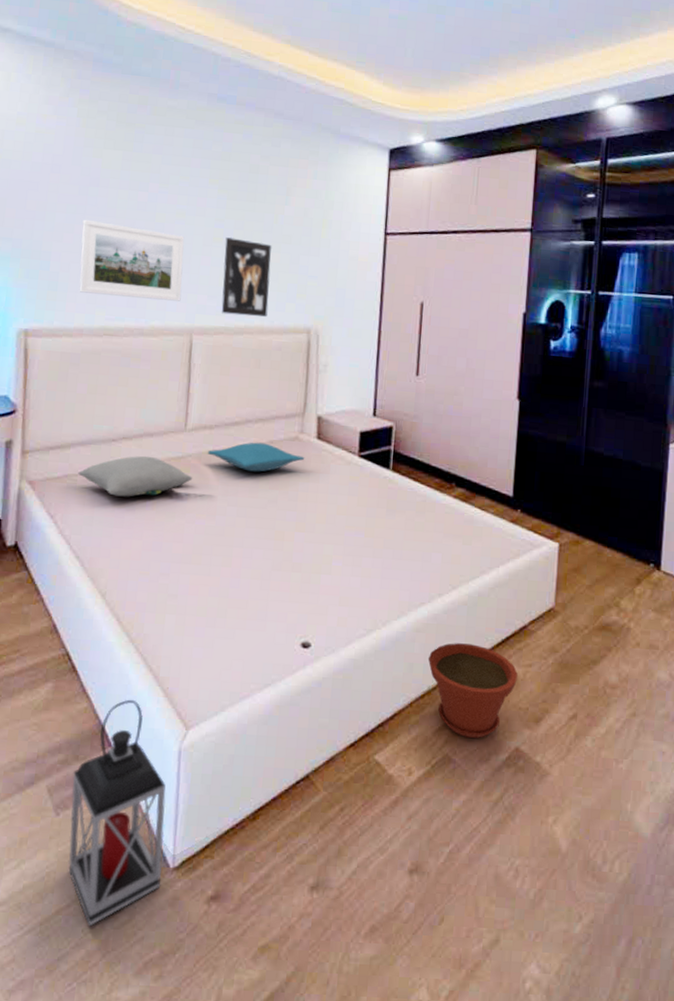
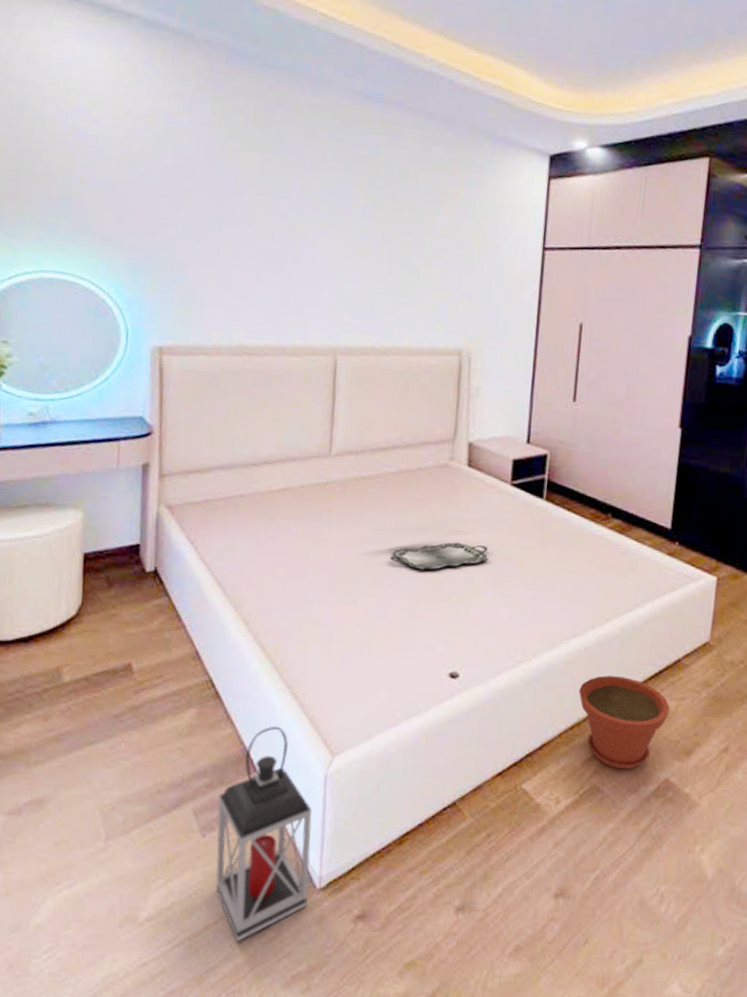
pillow: present [78,455,193,497] -> none [218,481,338,524]
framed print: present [79,219,185,301] -> none [216,228,328,319]
pillow: present [207,442,305,472] -> none [352,468,455,500]
wall art: present [221,237,273,318] -> none [367,249,422,338]
serving tray: none [244,512,338,541] -> present [391,542,488,570]

